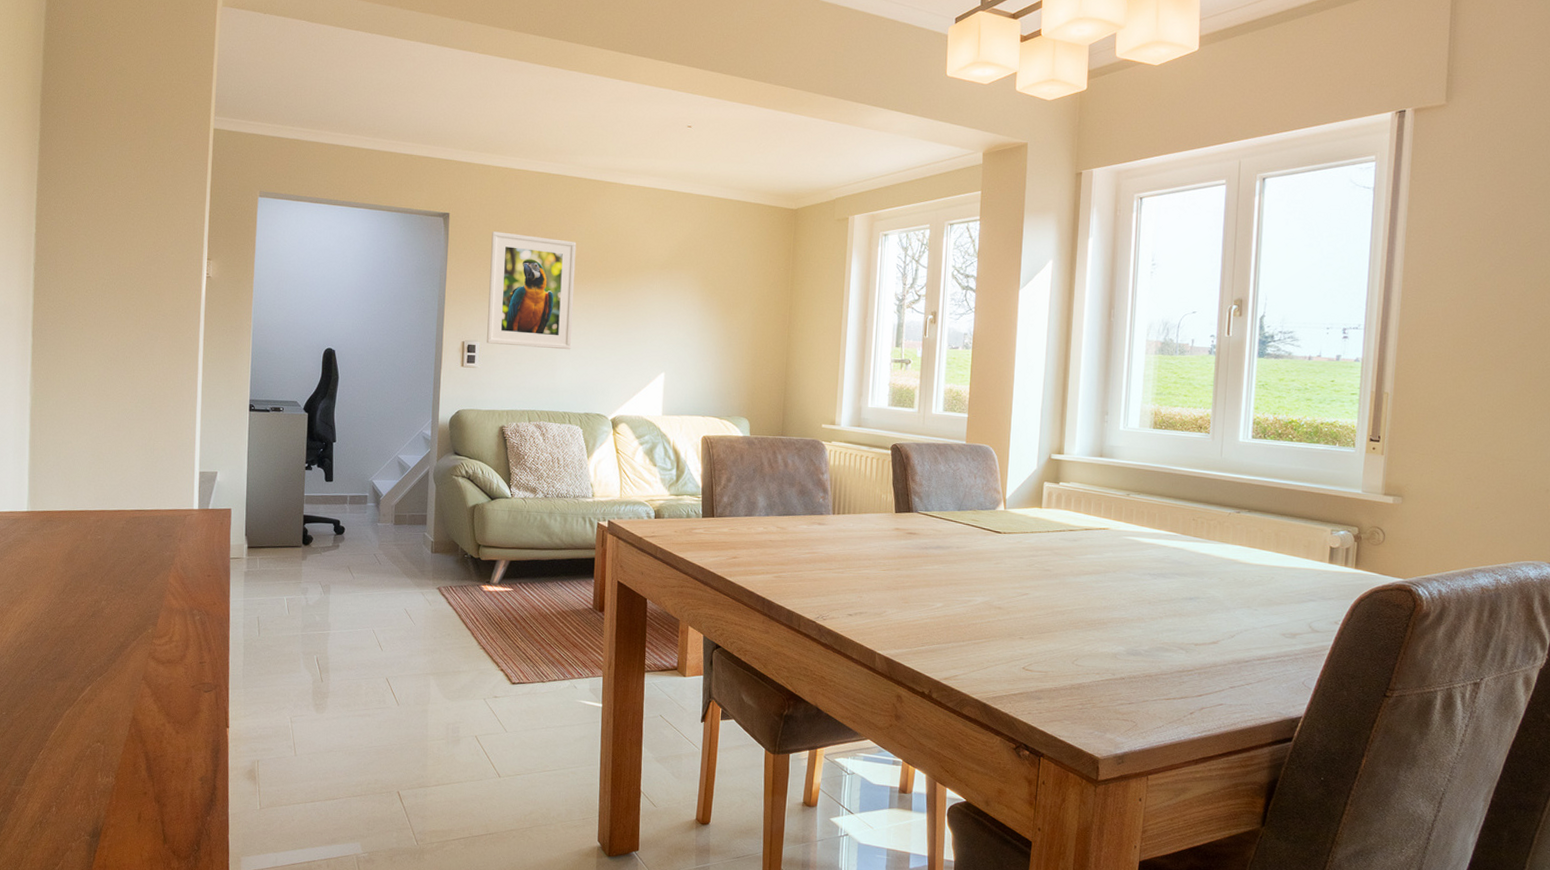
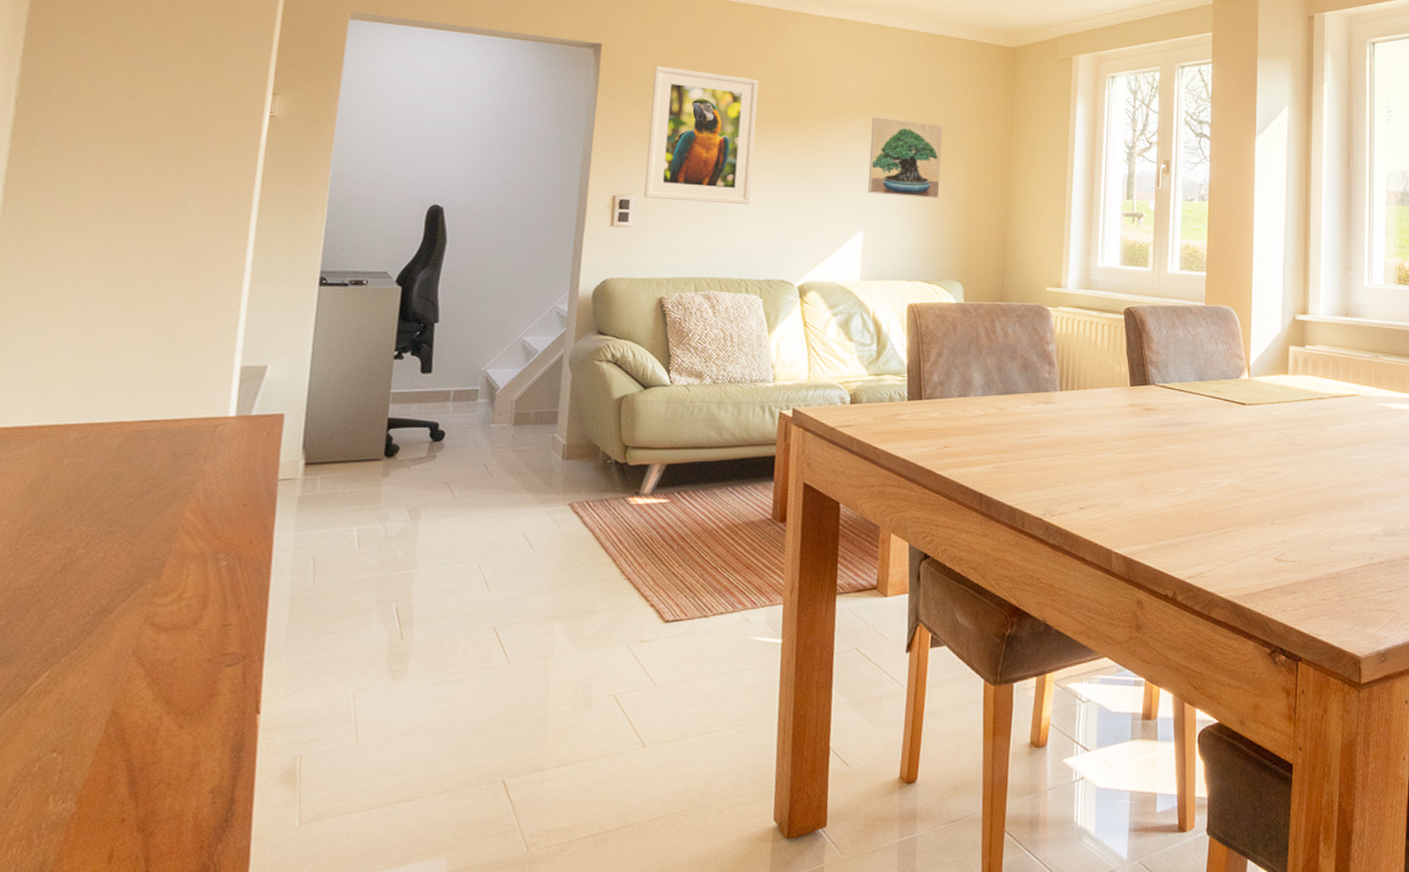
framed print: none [667,273,733,345] -> present [867,117,943,198]

